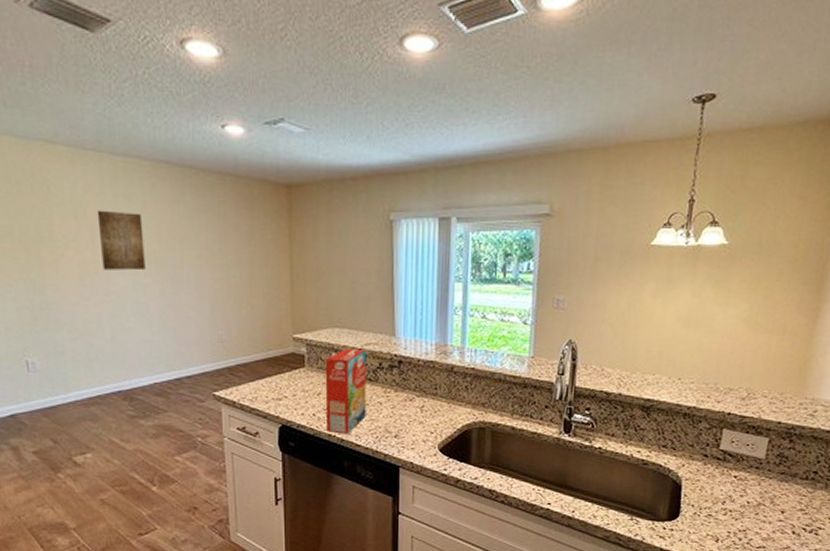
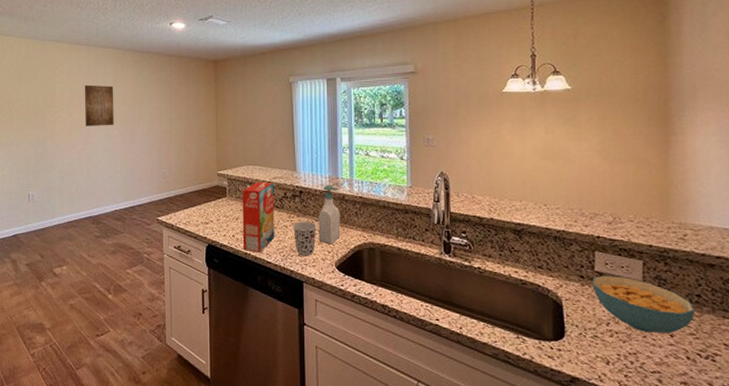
cup: none [389,397,418,438] -> present [293,221,317,256]
soap bottle: none [419,353,448,424] -> present [318,185,341,245]
cereal bowl: none [715,454,810,511] -> present [593,275,695,334]

